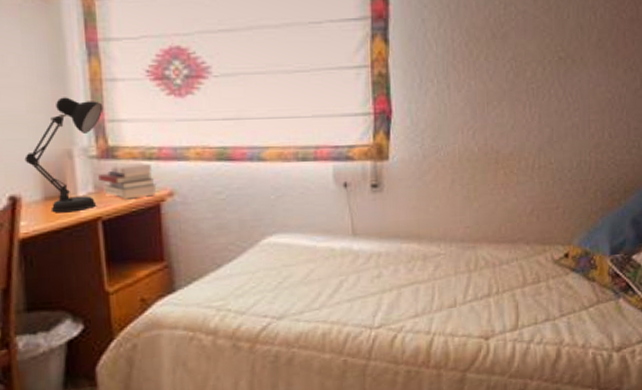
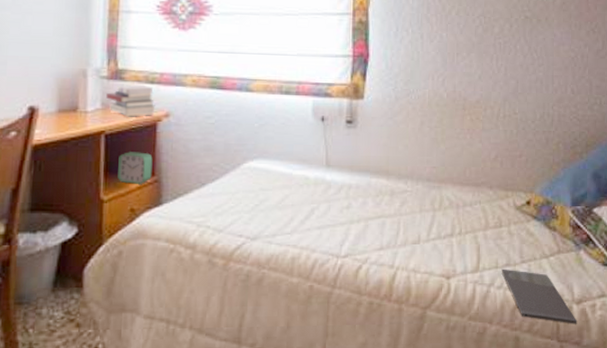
desk lamp: present [24,97,104,213] -> none [46,24,118,125]
alarm clock: none [121,236,161,272] -> present [118,152,153,184]
tablet: none [540,324,617,372] -> present [501,268,577,324]

